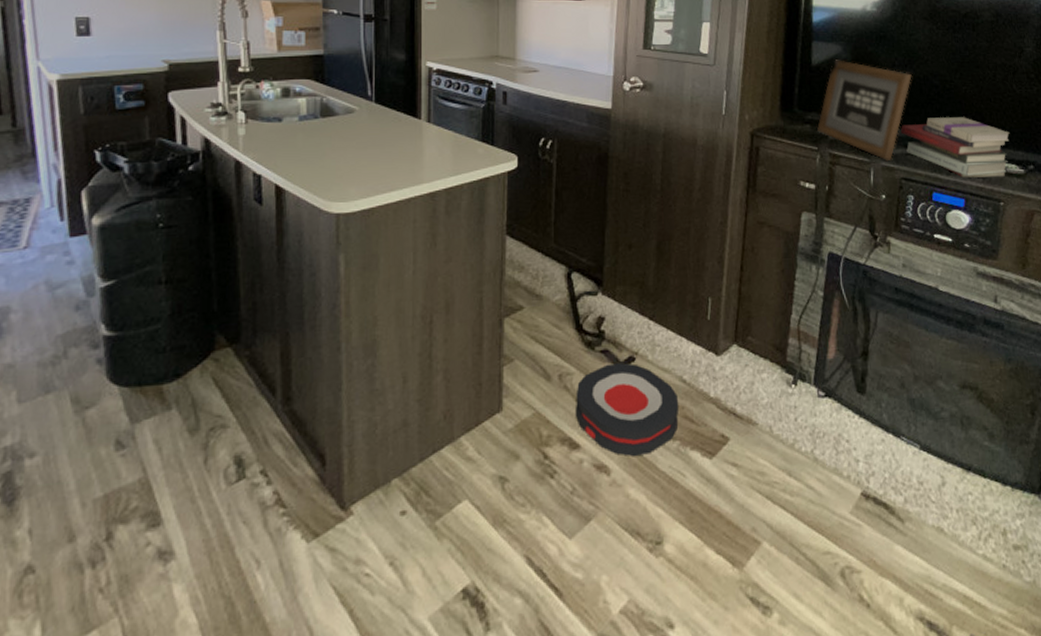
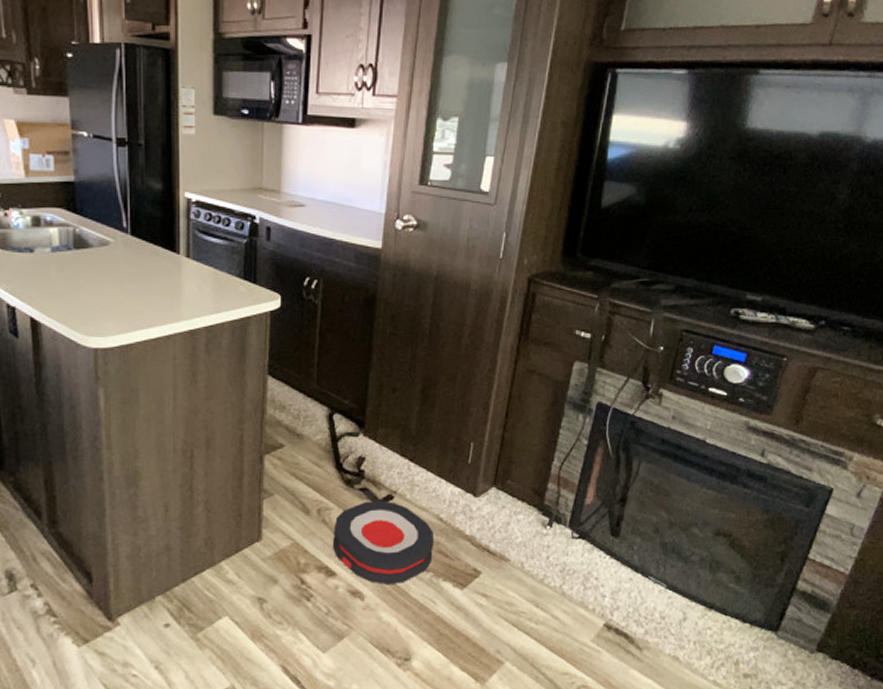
picture frame: present [817,60,912,162] -> none [600,202,709,313]
books: present [900,117,1010,178] -> none [688,268,805,333]

